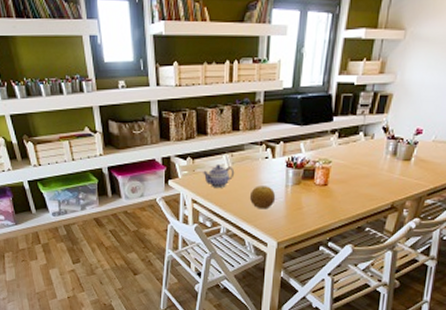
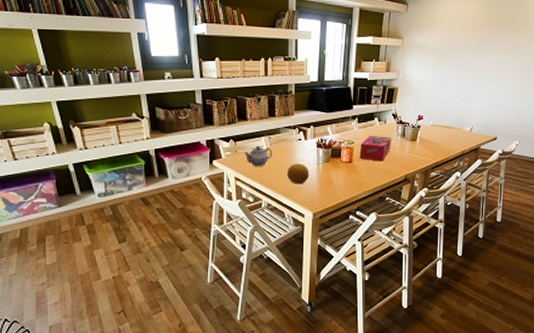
tissue box: none [336,153,379,185] -> present [359,135,391,161]

